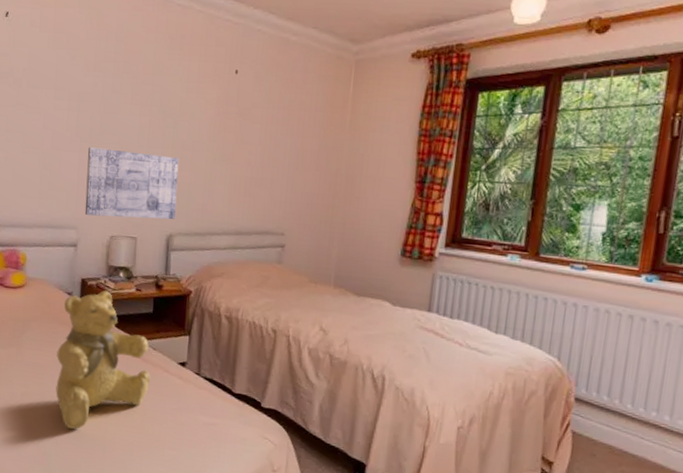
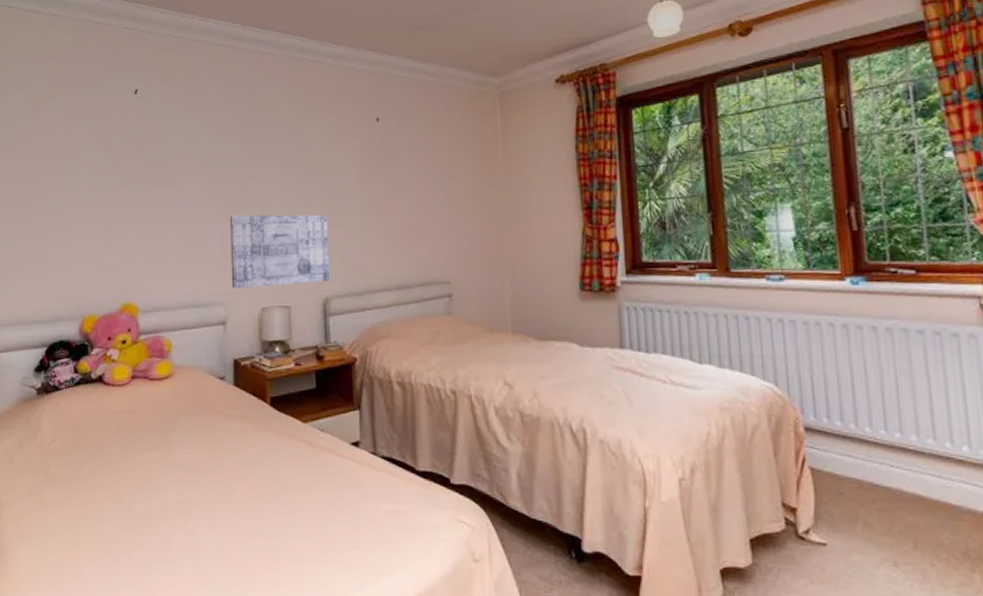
teddy bear: present [55,290,150,430] -> none [213,370,321,540]

